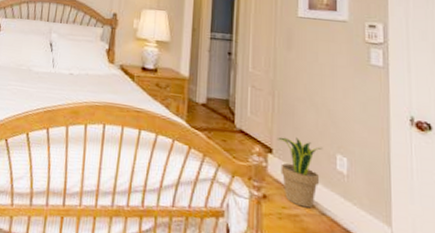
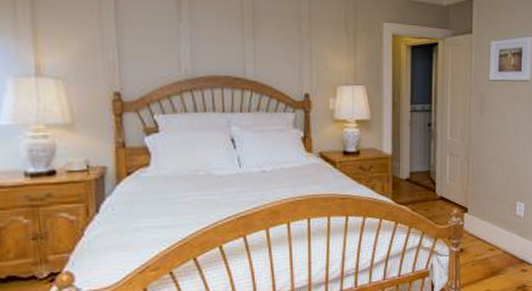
potted plant: present [276,137,323,209] -> none [471,194,507,251]

